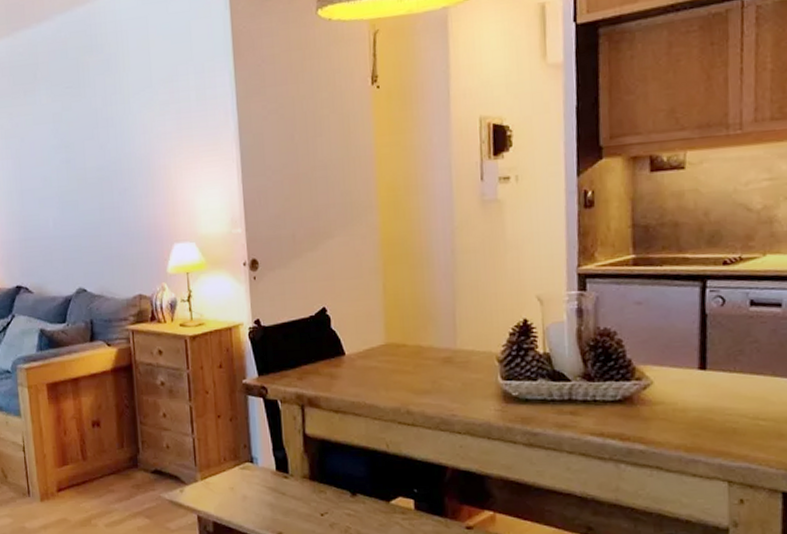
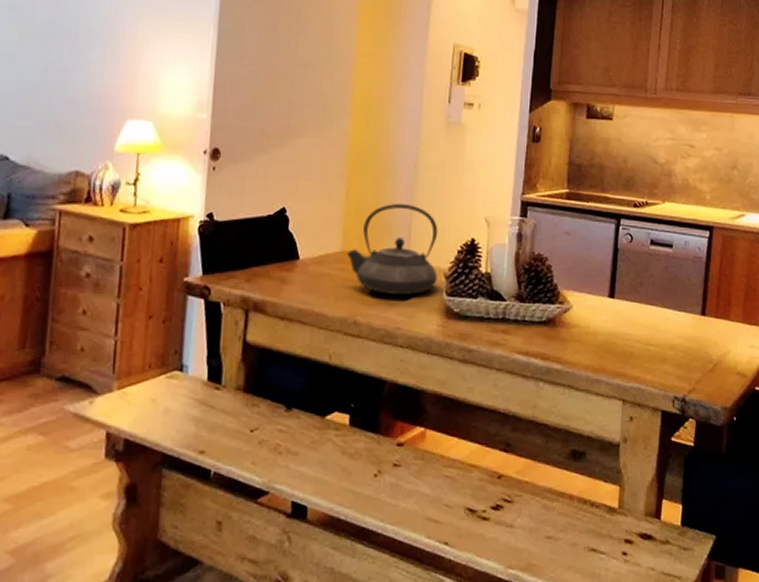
teapot: none [391,291,490,383] -> present [346,204,438,295]

